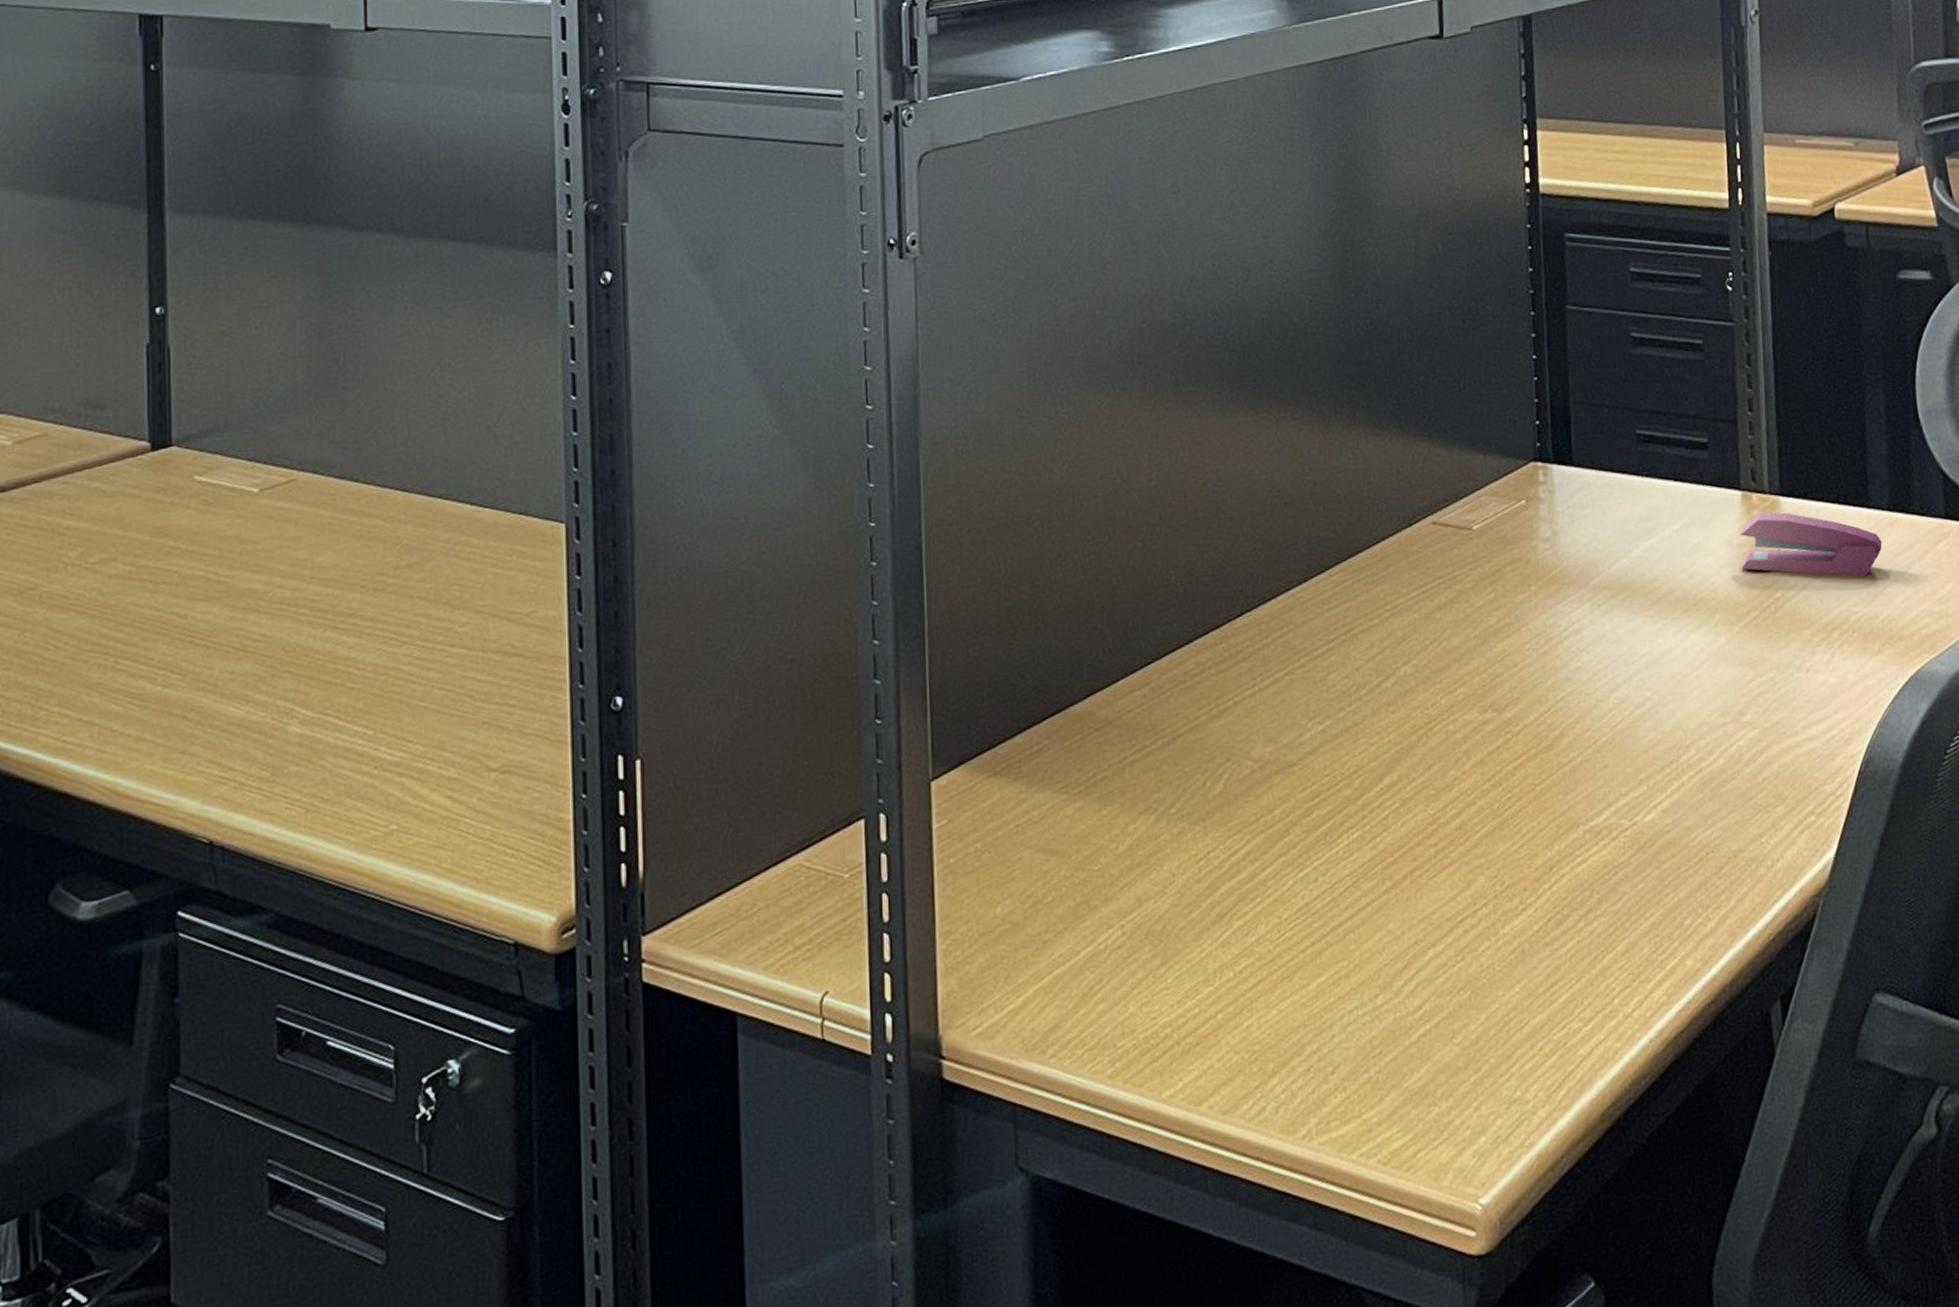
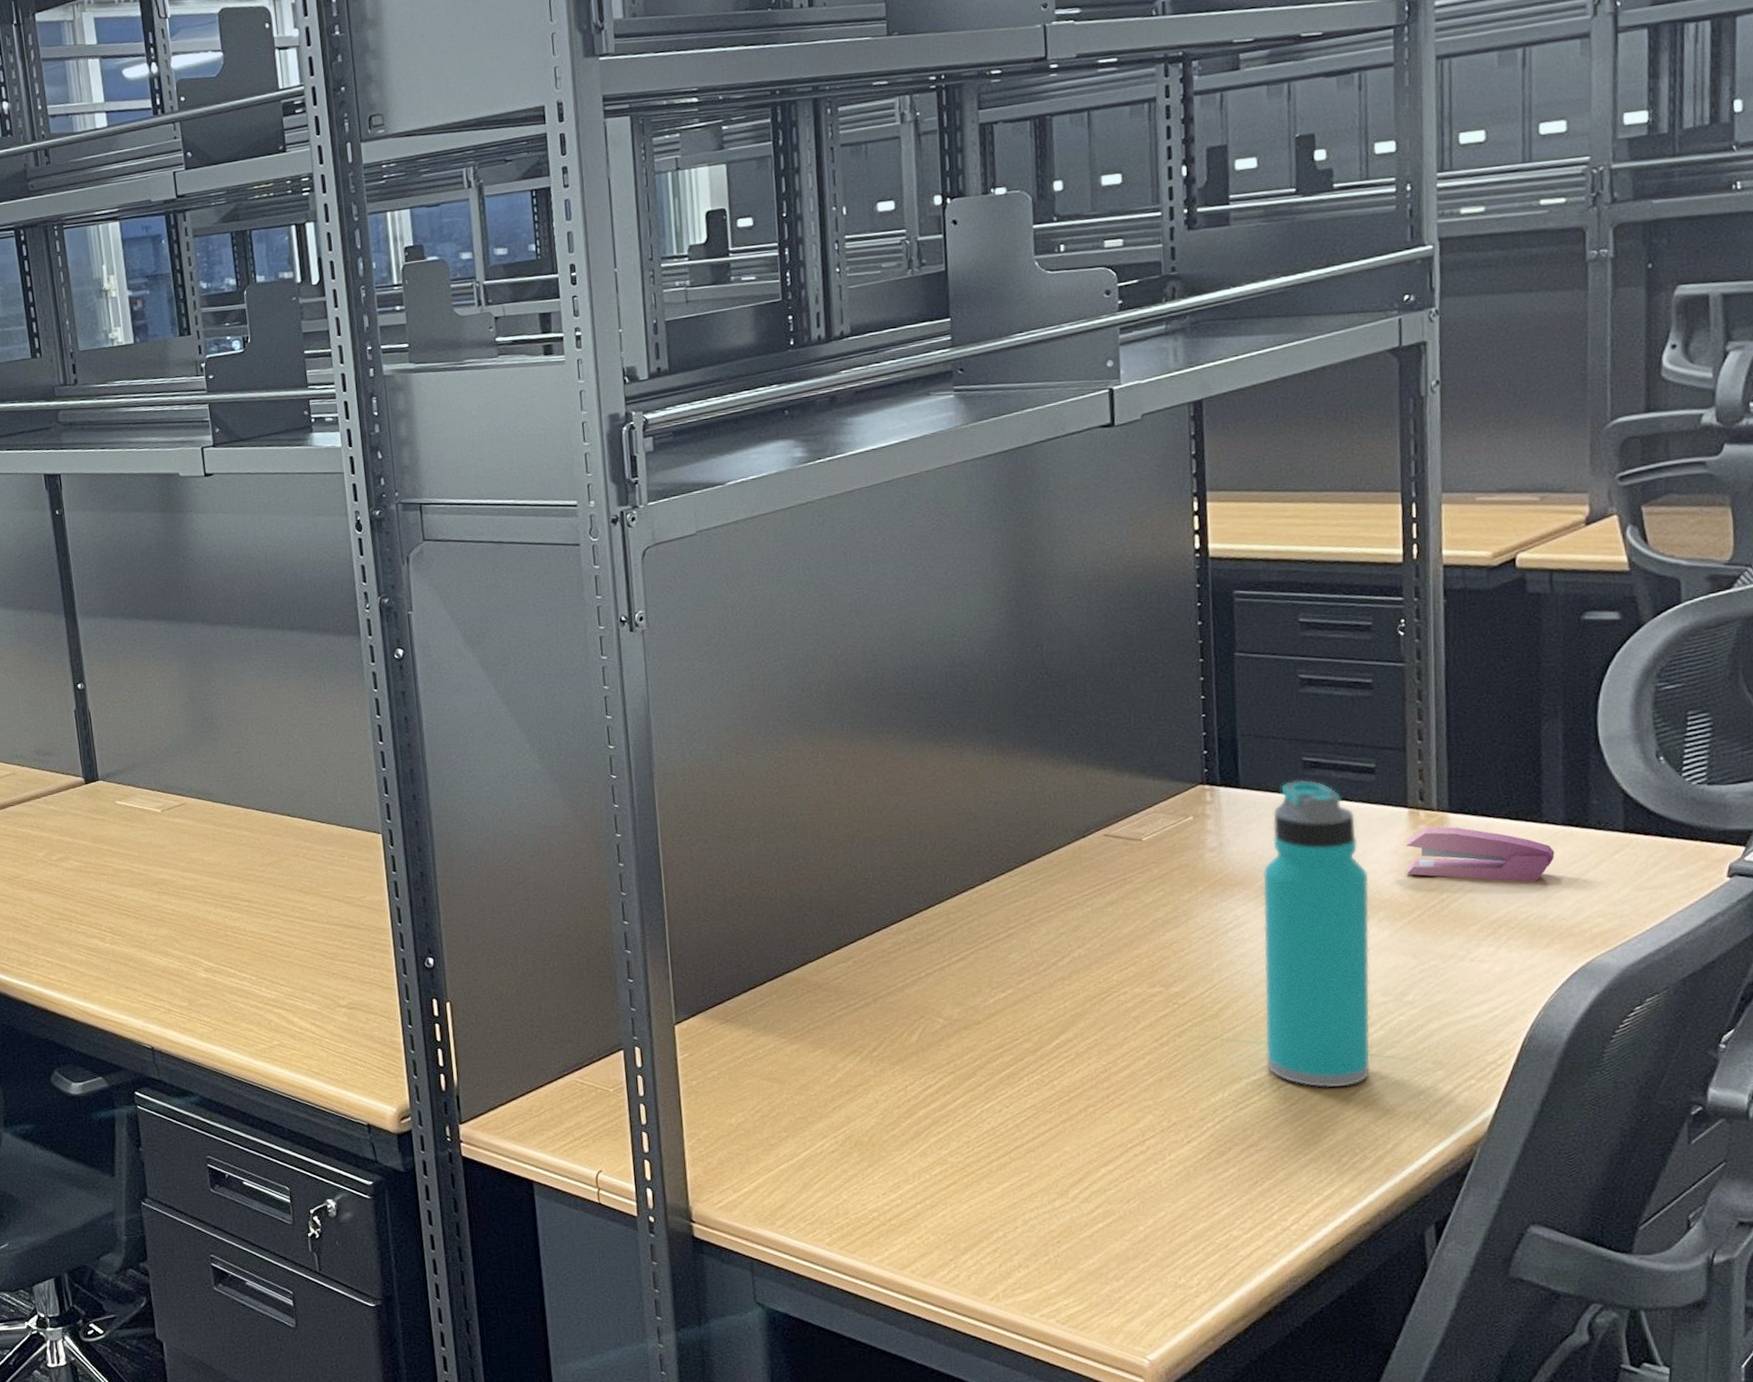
water bottle: none [1598,456,1711,833] -> present [1263,779,1370,1088]

